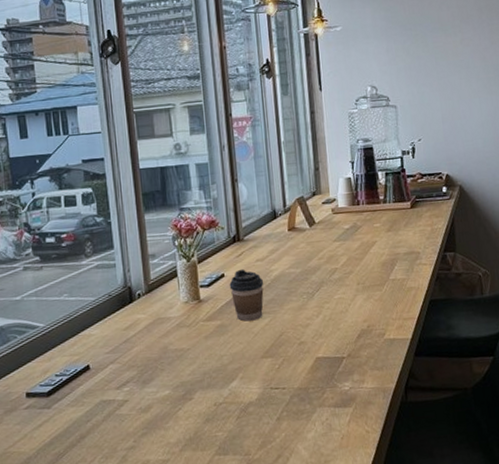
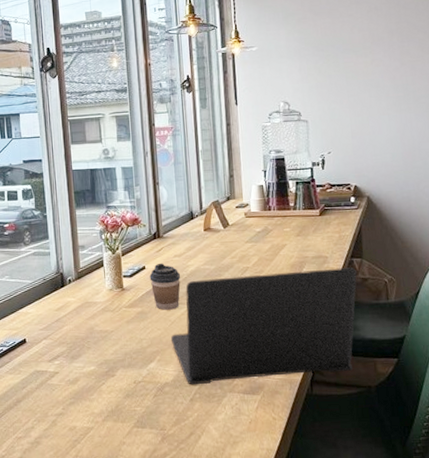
laptop: none [255,262,451,403] -> present [171,267,357,385]

